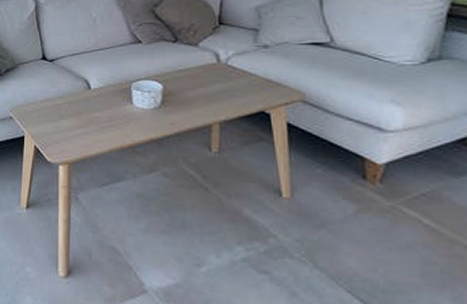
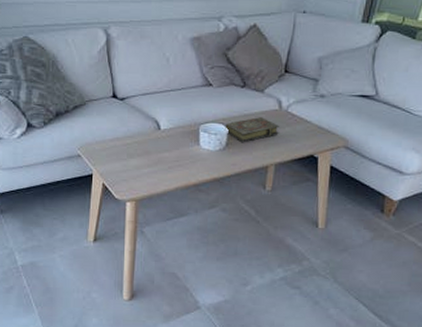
book: none [158,72,220,100] -> present [225,117,279,143]

